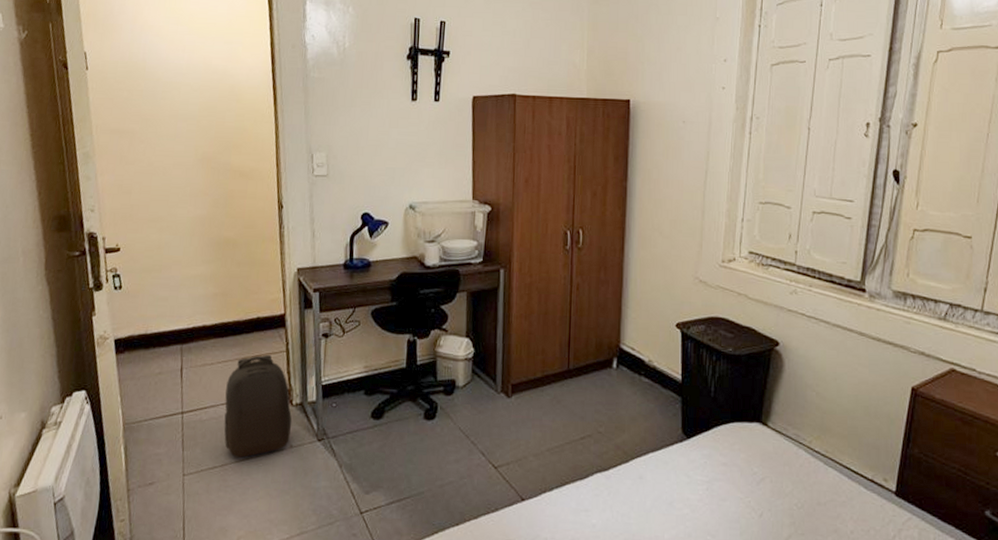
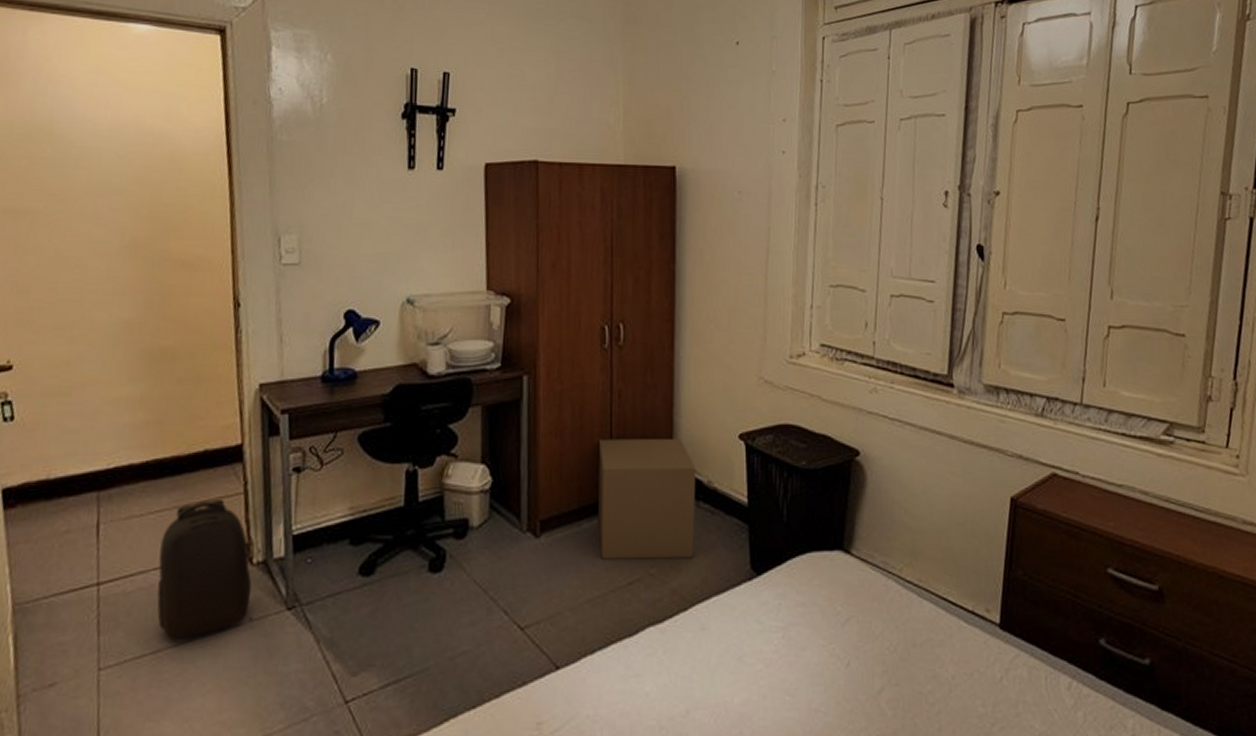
storage box: none [558,322,639,422] -> present [598,439,696,559]

